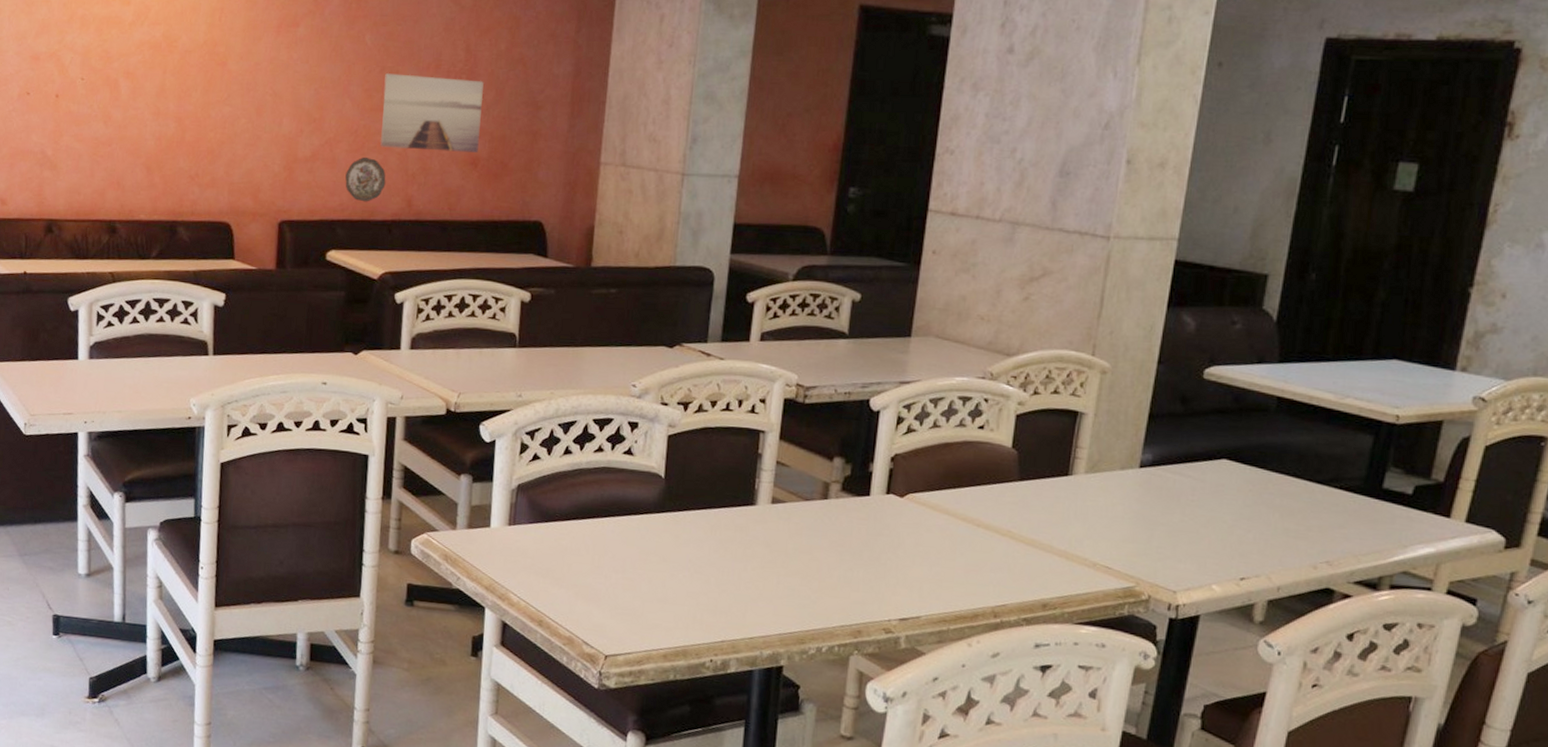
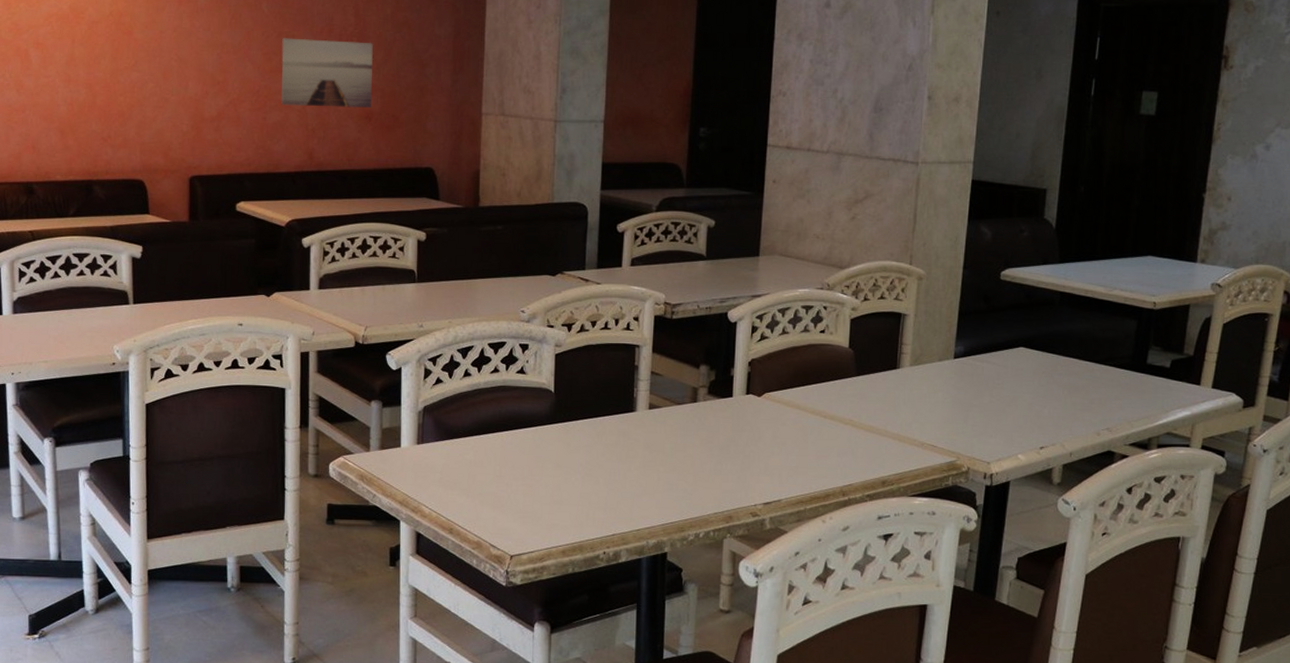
decorative plate: present [345,156,386,202] -> none [250,114,288,156]

